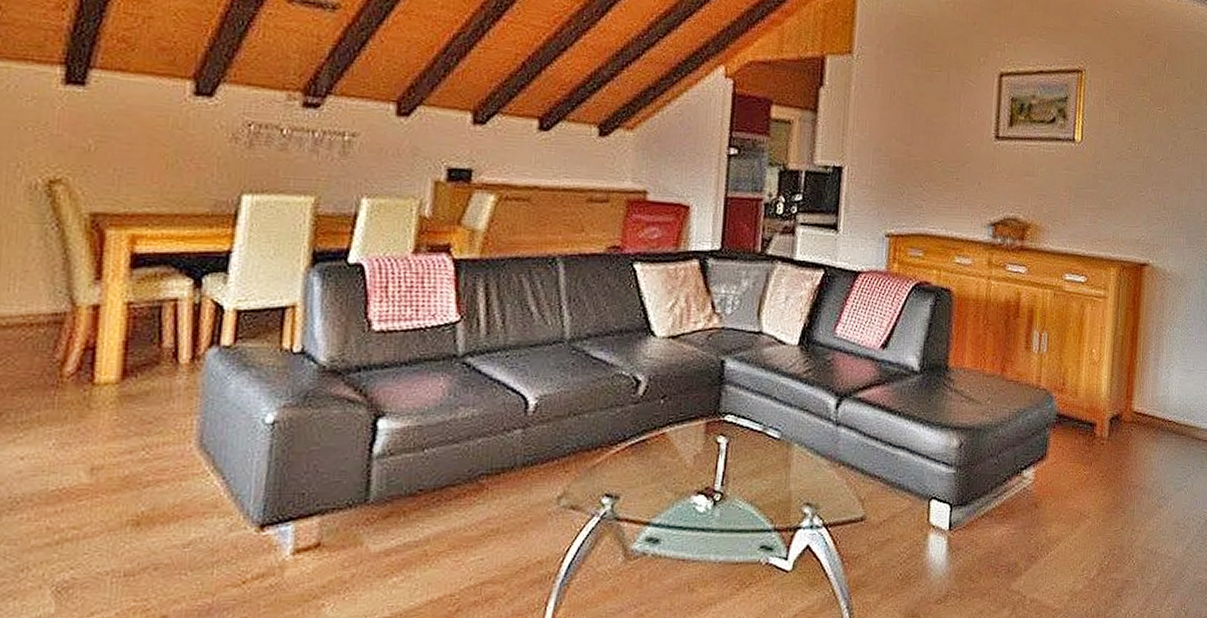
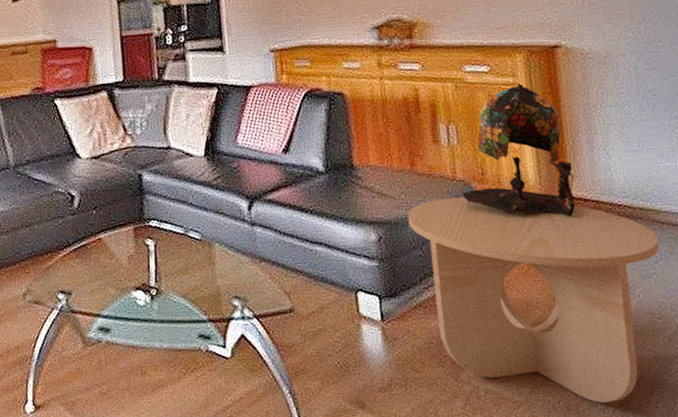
side table: none [990,406,1194,608] -> present [407,197,660,403]
table lamp: none [1043,296,1139,431] -> present [463,83,576,218]

